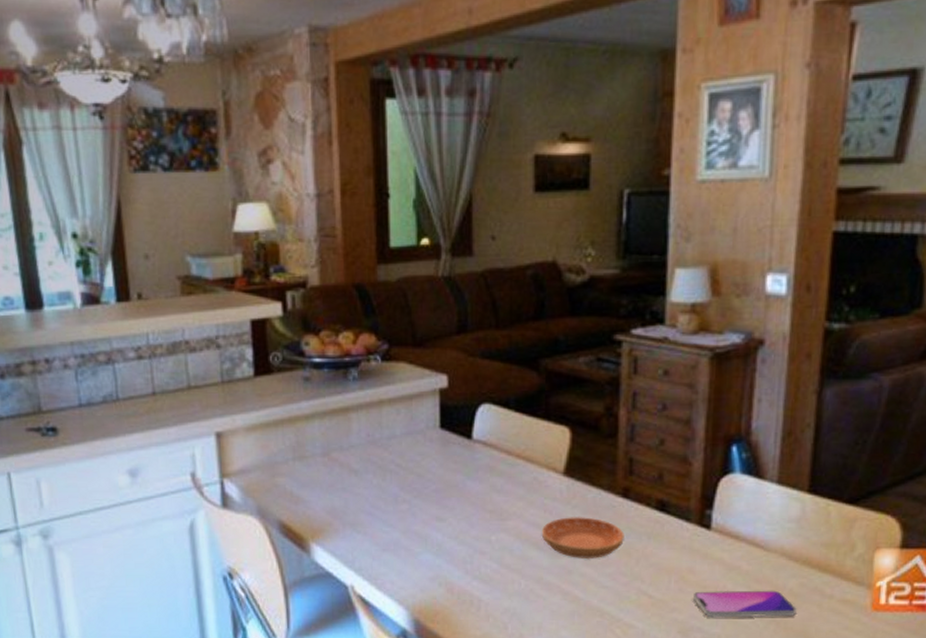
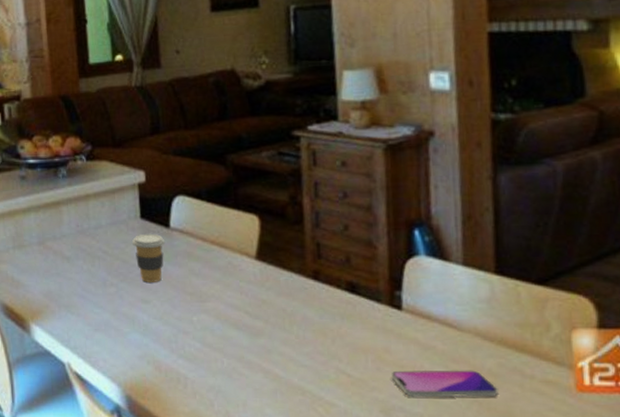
coffee cup: none [430,445,465,499] -> present [132,233,164,282]
saucer: present [541,517,624,558] -> none [239,299,319,338]

